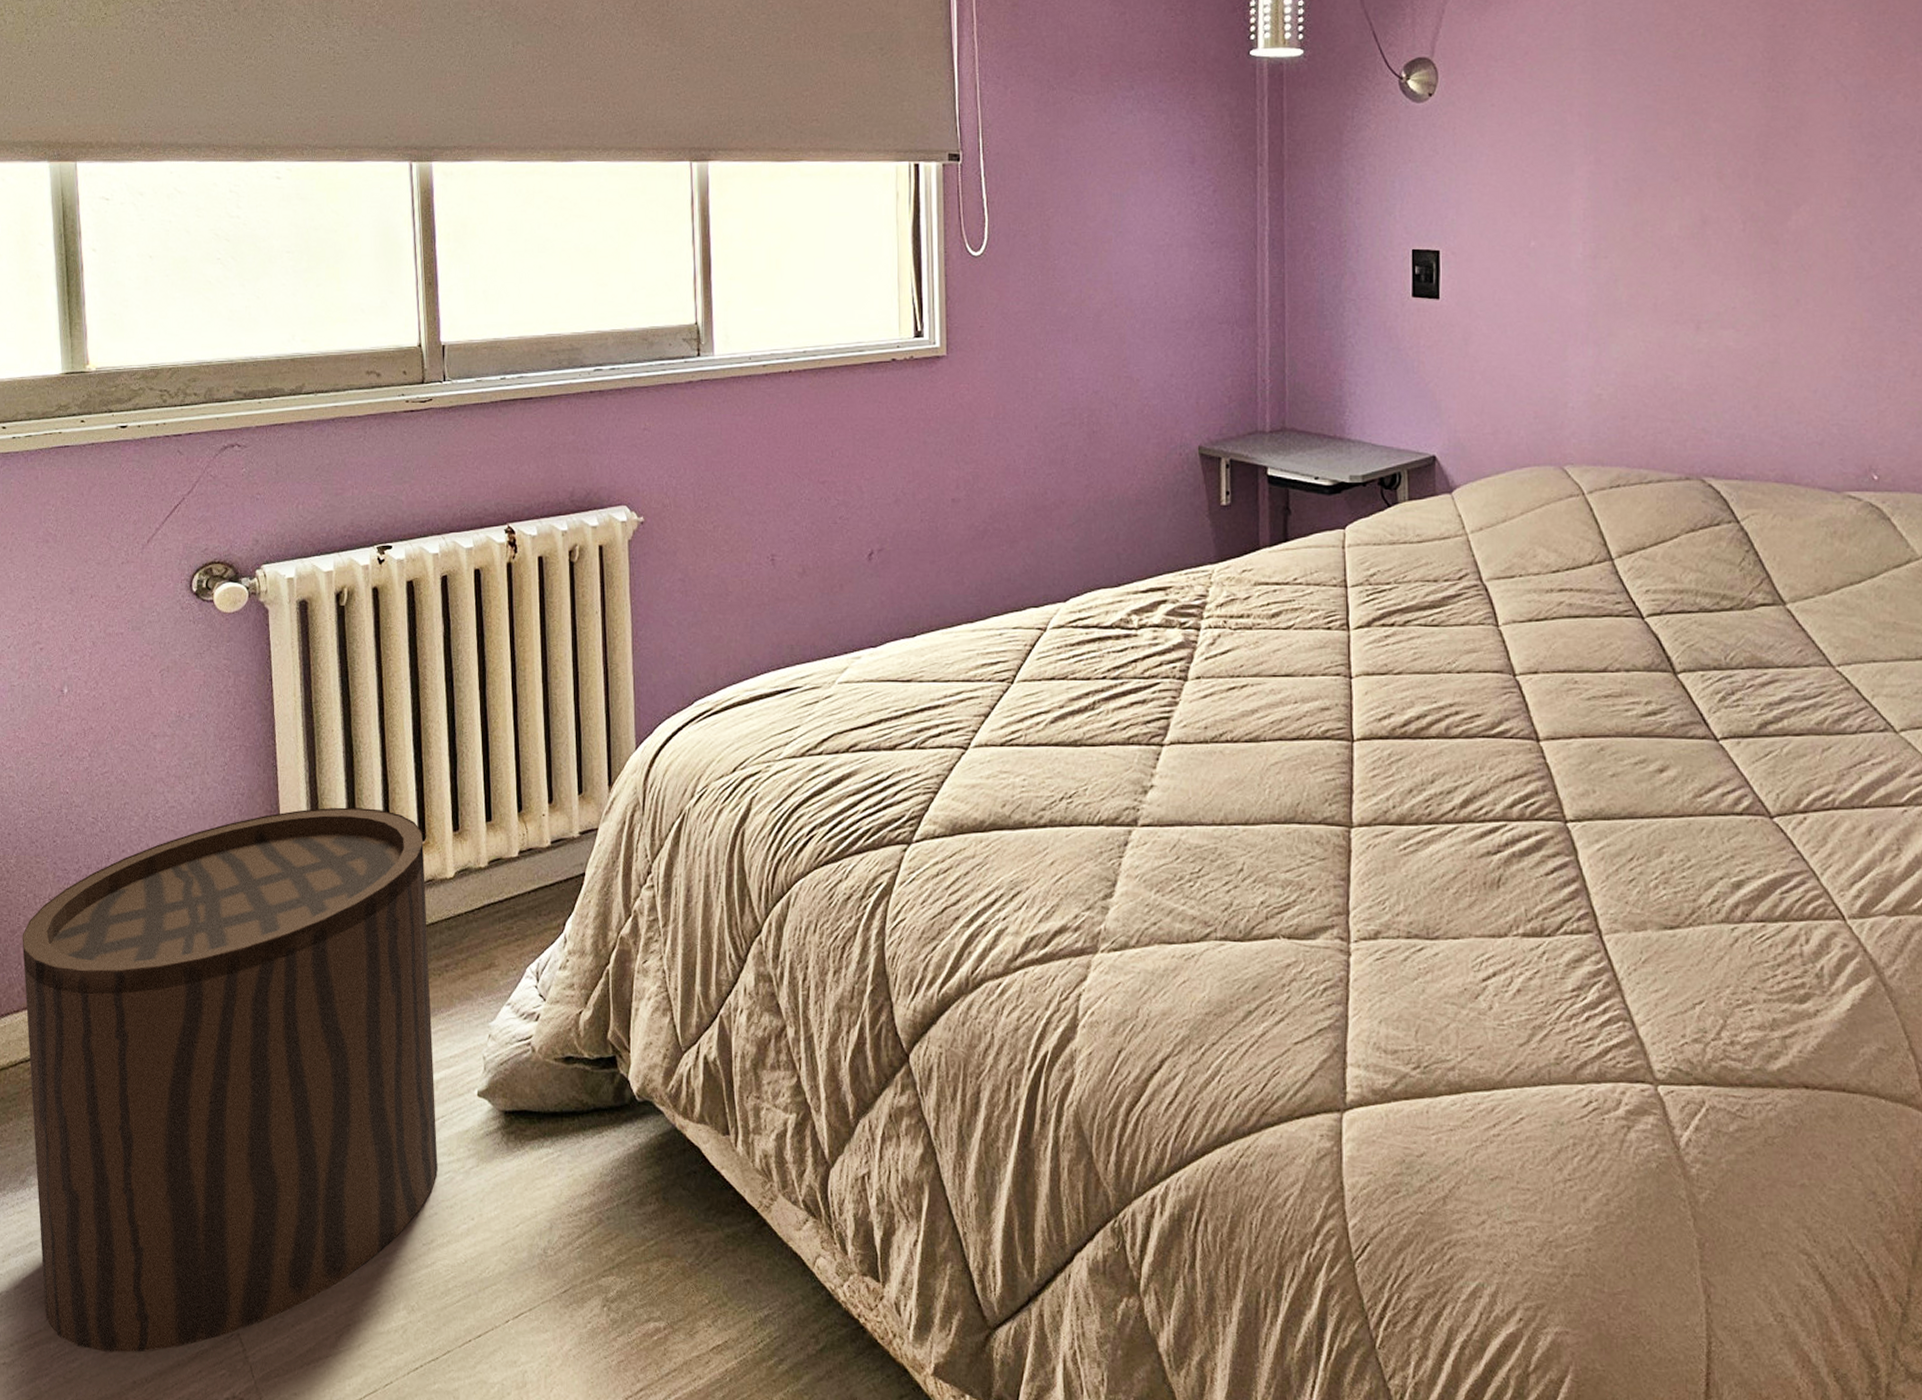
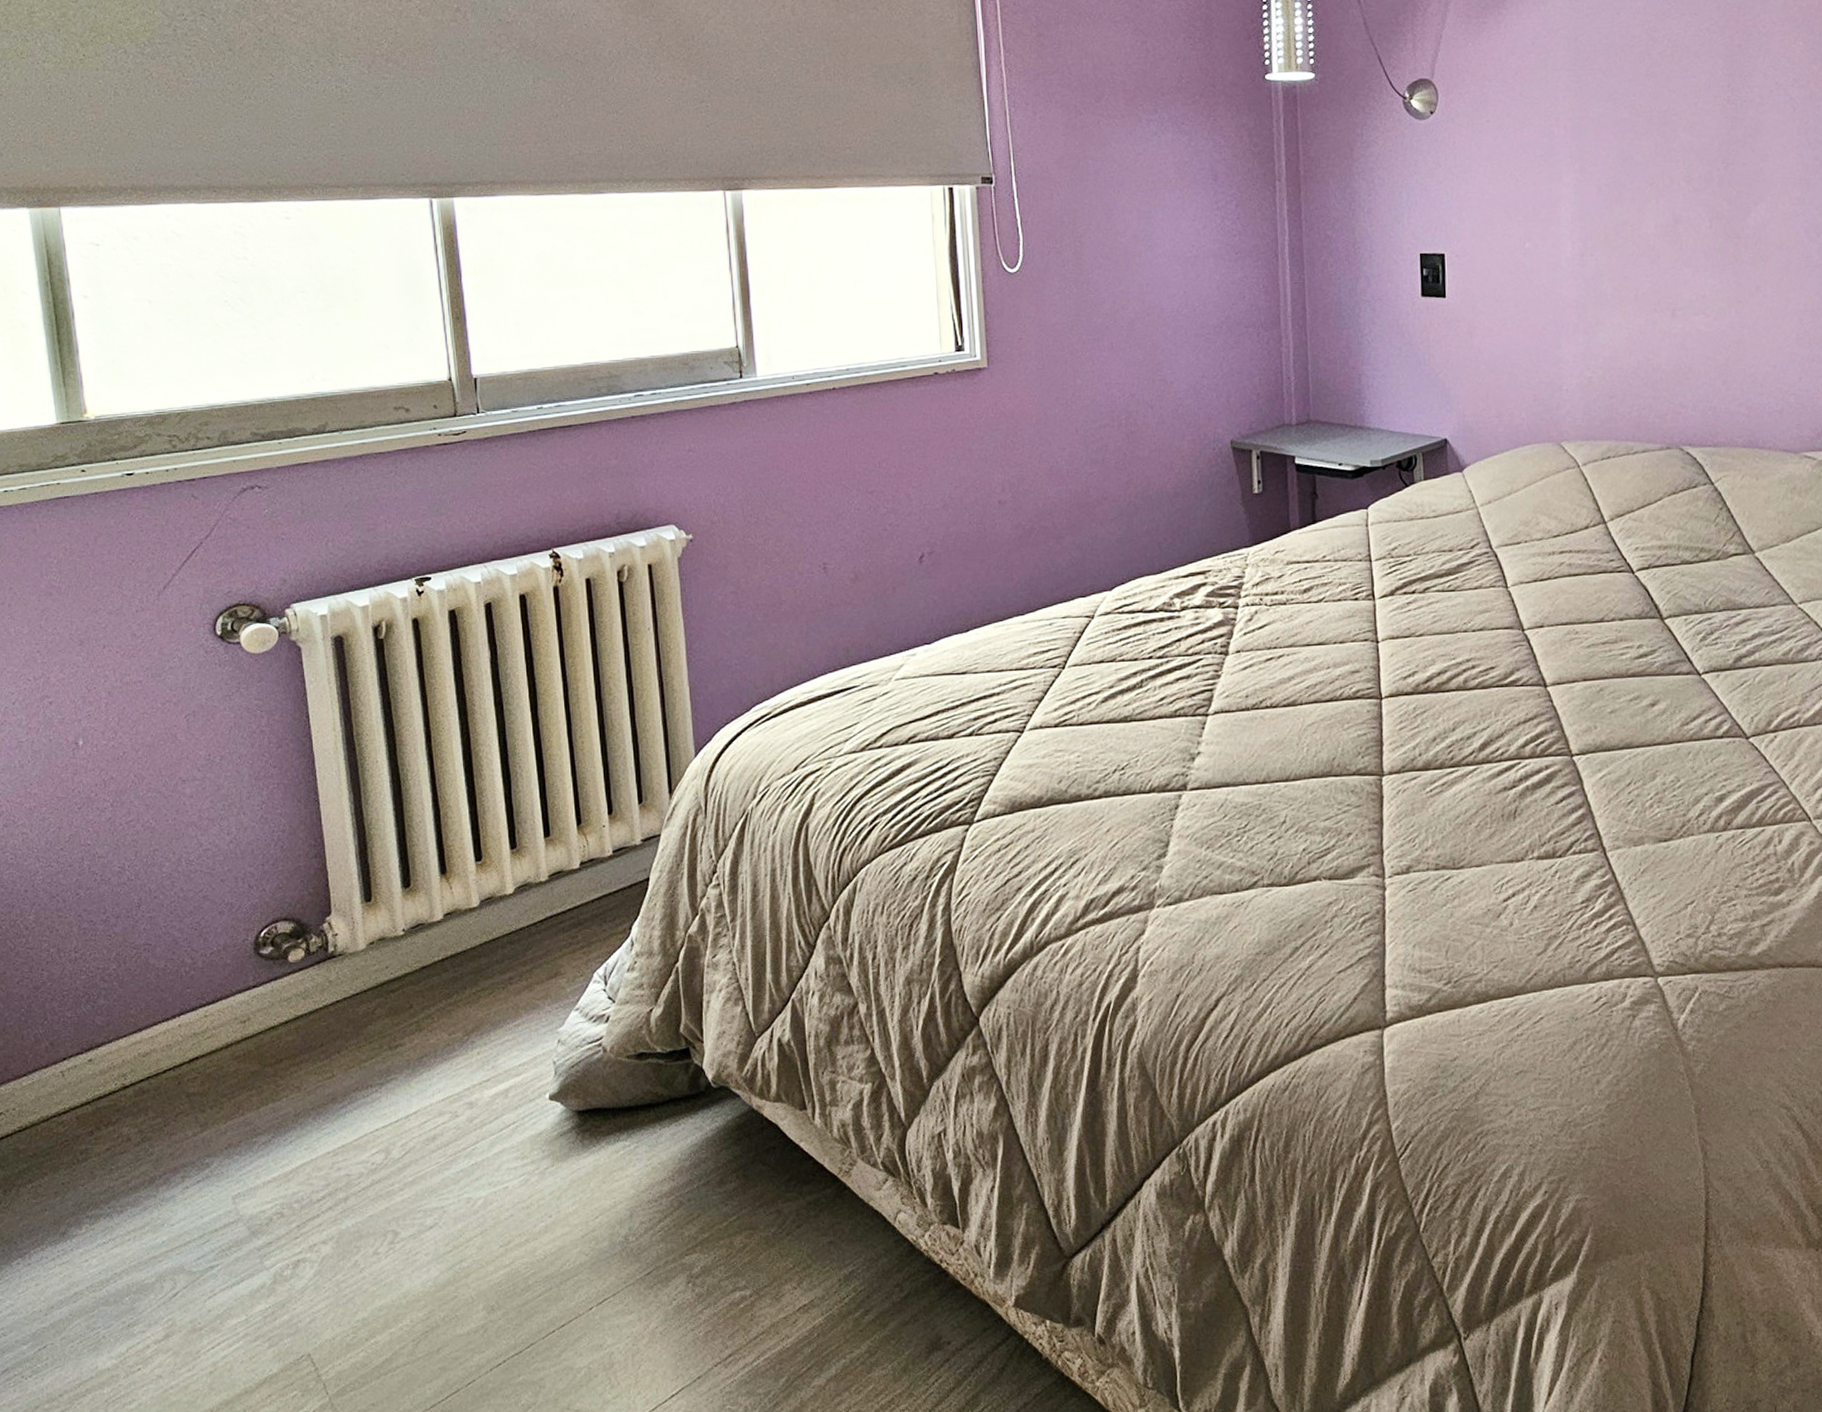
stool: present [22,807,438,1353] -> none [47,834,512,1390]

